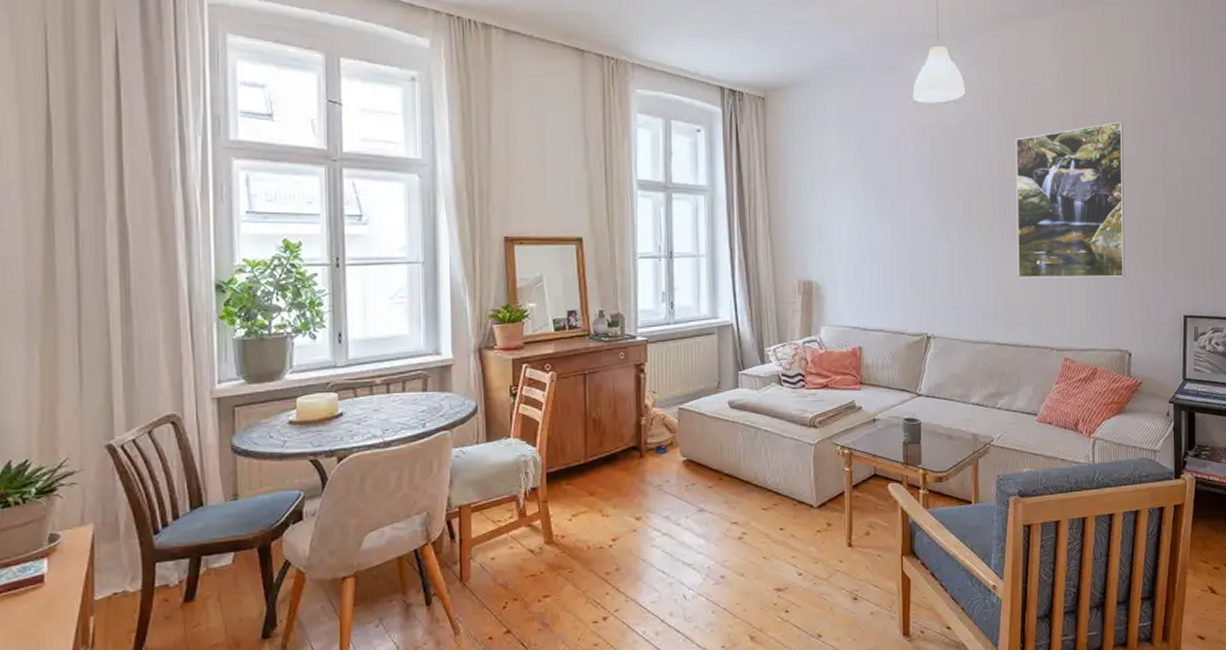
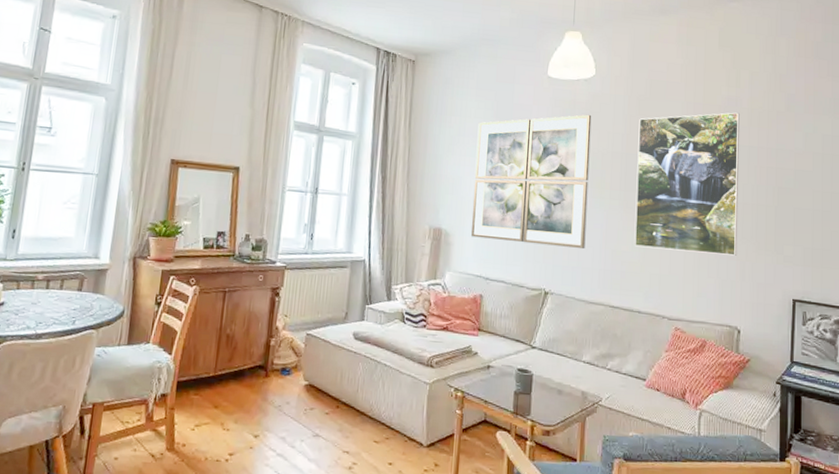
wall art: none [841,139,966,287] -> present [471,114,592,248]

